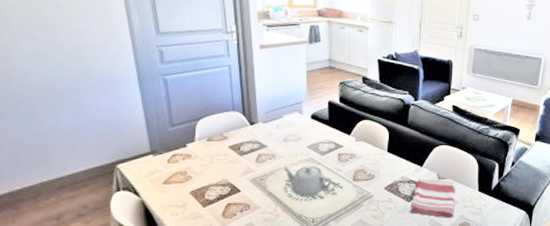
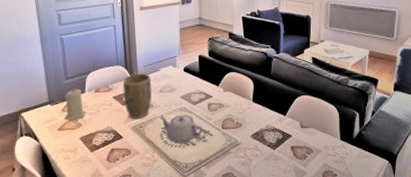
candle: none [170,137,198,173] -> present [65,89,87,120]
plant pot: none [240,120,275,171] -> present [123,73,153,119]
dish towel: present [410,178,455,219] -> none [275,127,318,166]

